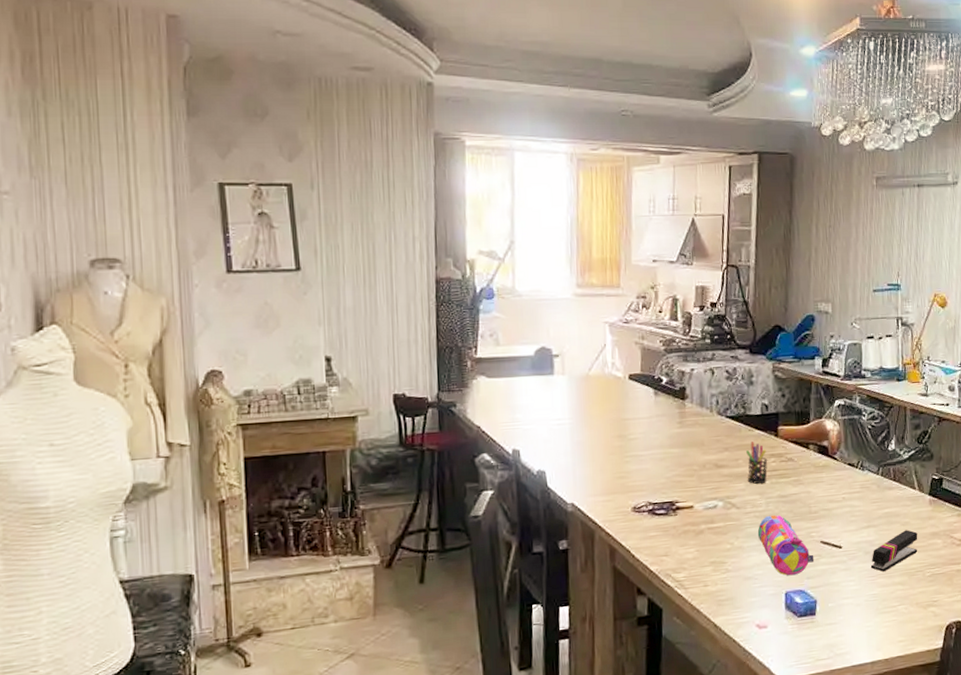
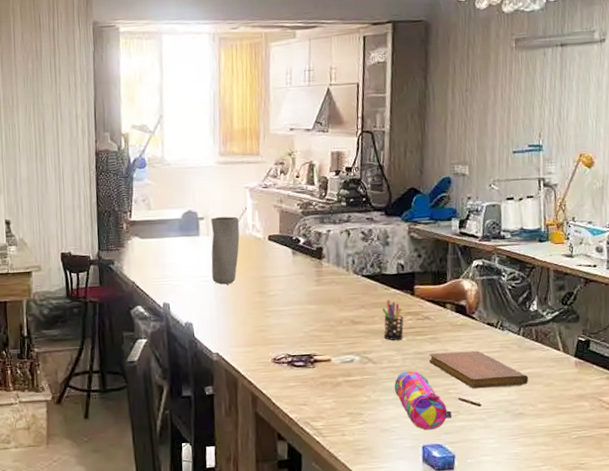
vase: none [566,353,598,428] -> present [211,216,240,285]
notebook: none [792,492,887,531] -> present [429,350,529,389]
stapler: present [870,530,918,572] -> none [511,391,563,431]

